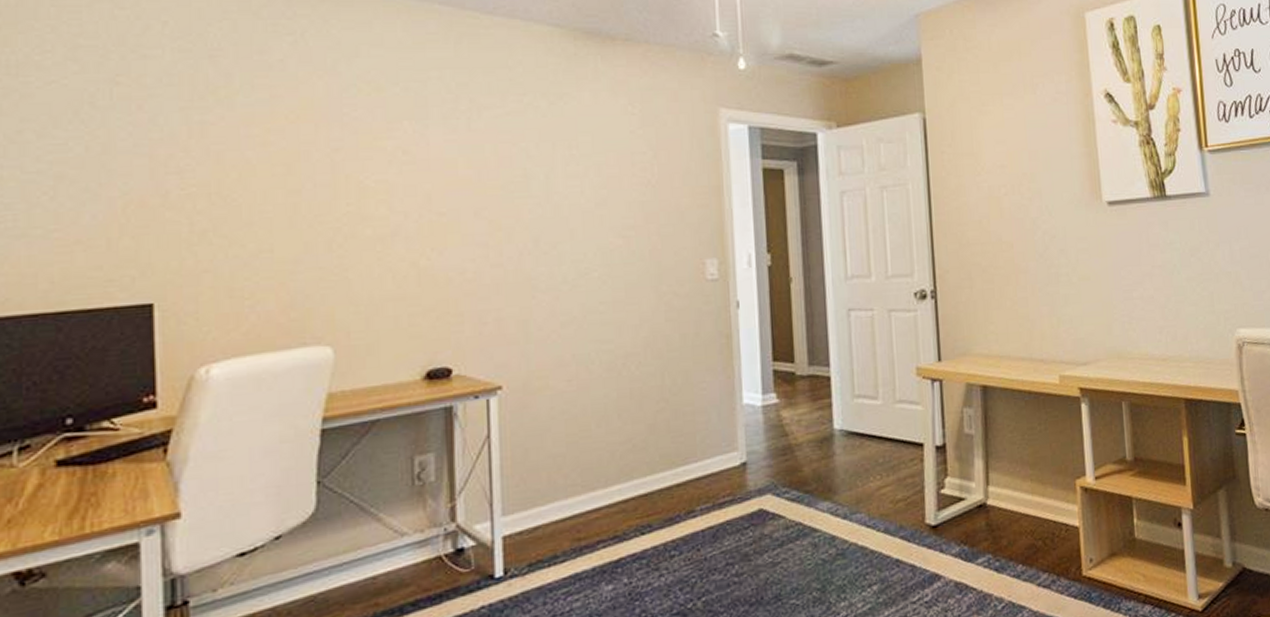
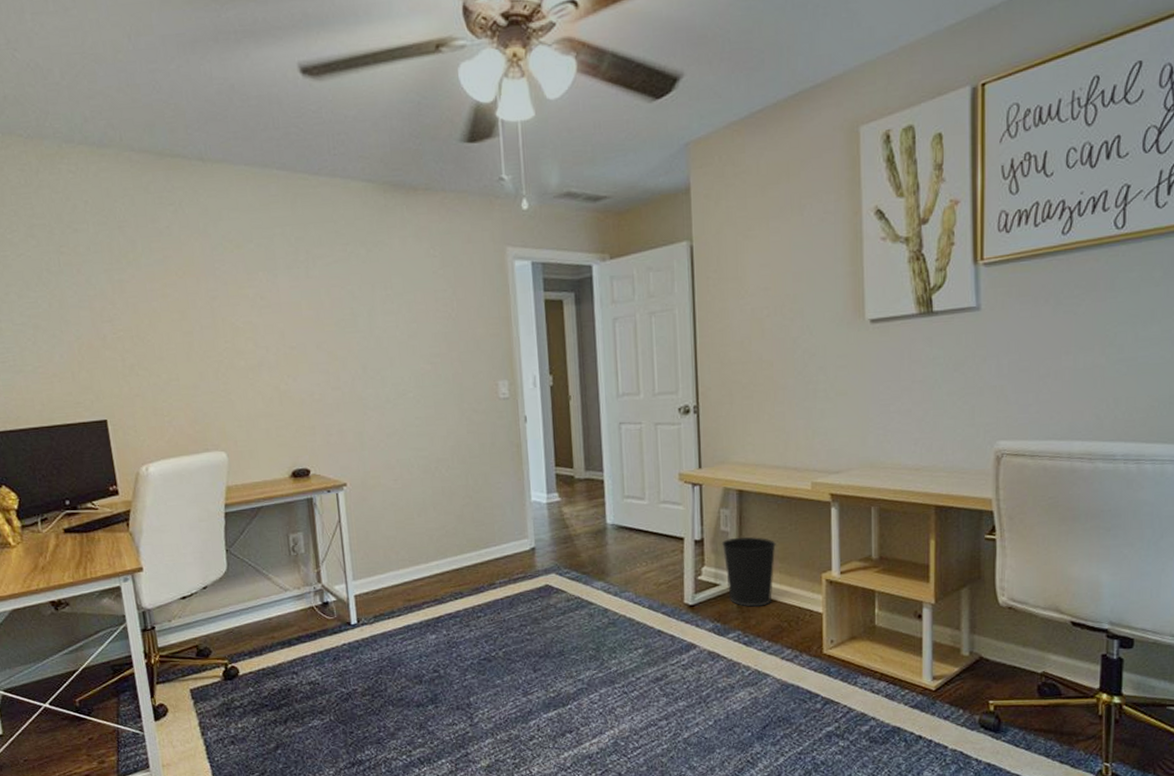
wastebasket: none [965,439,1025,524] -> present [721,536,776,607]

